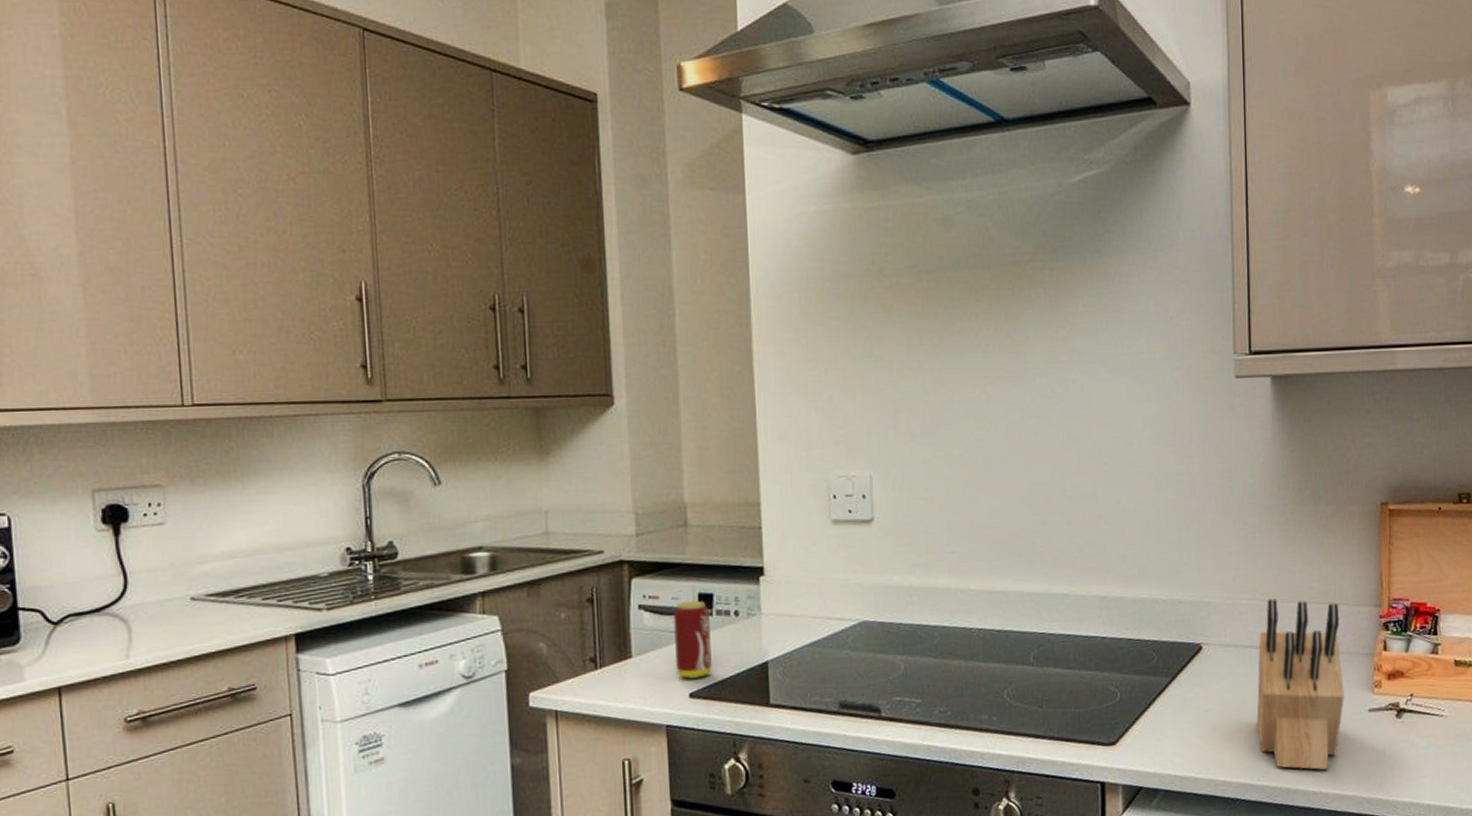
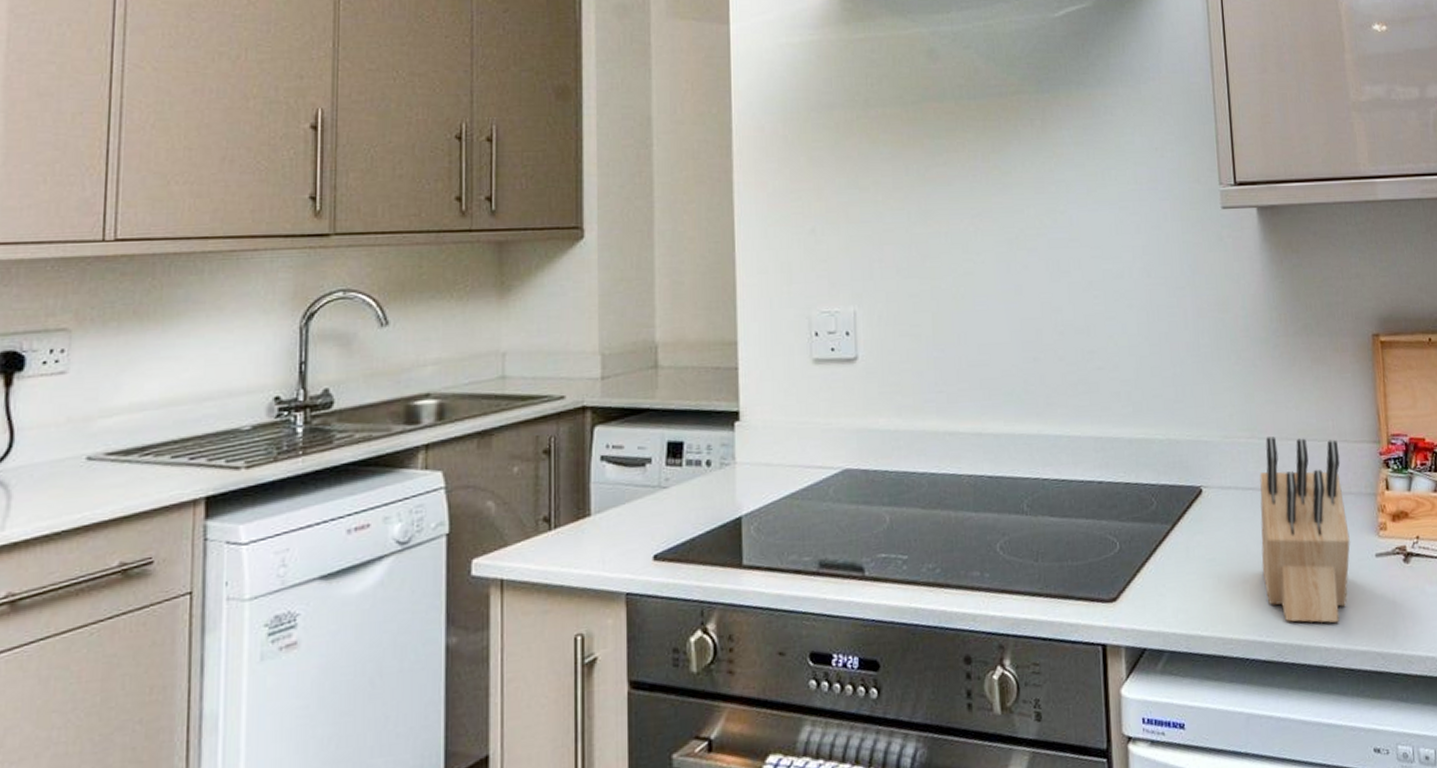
beverage can: present [673,600,713,679] -> none [638,449,681,539]

